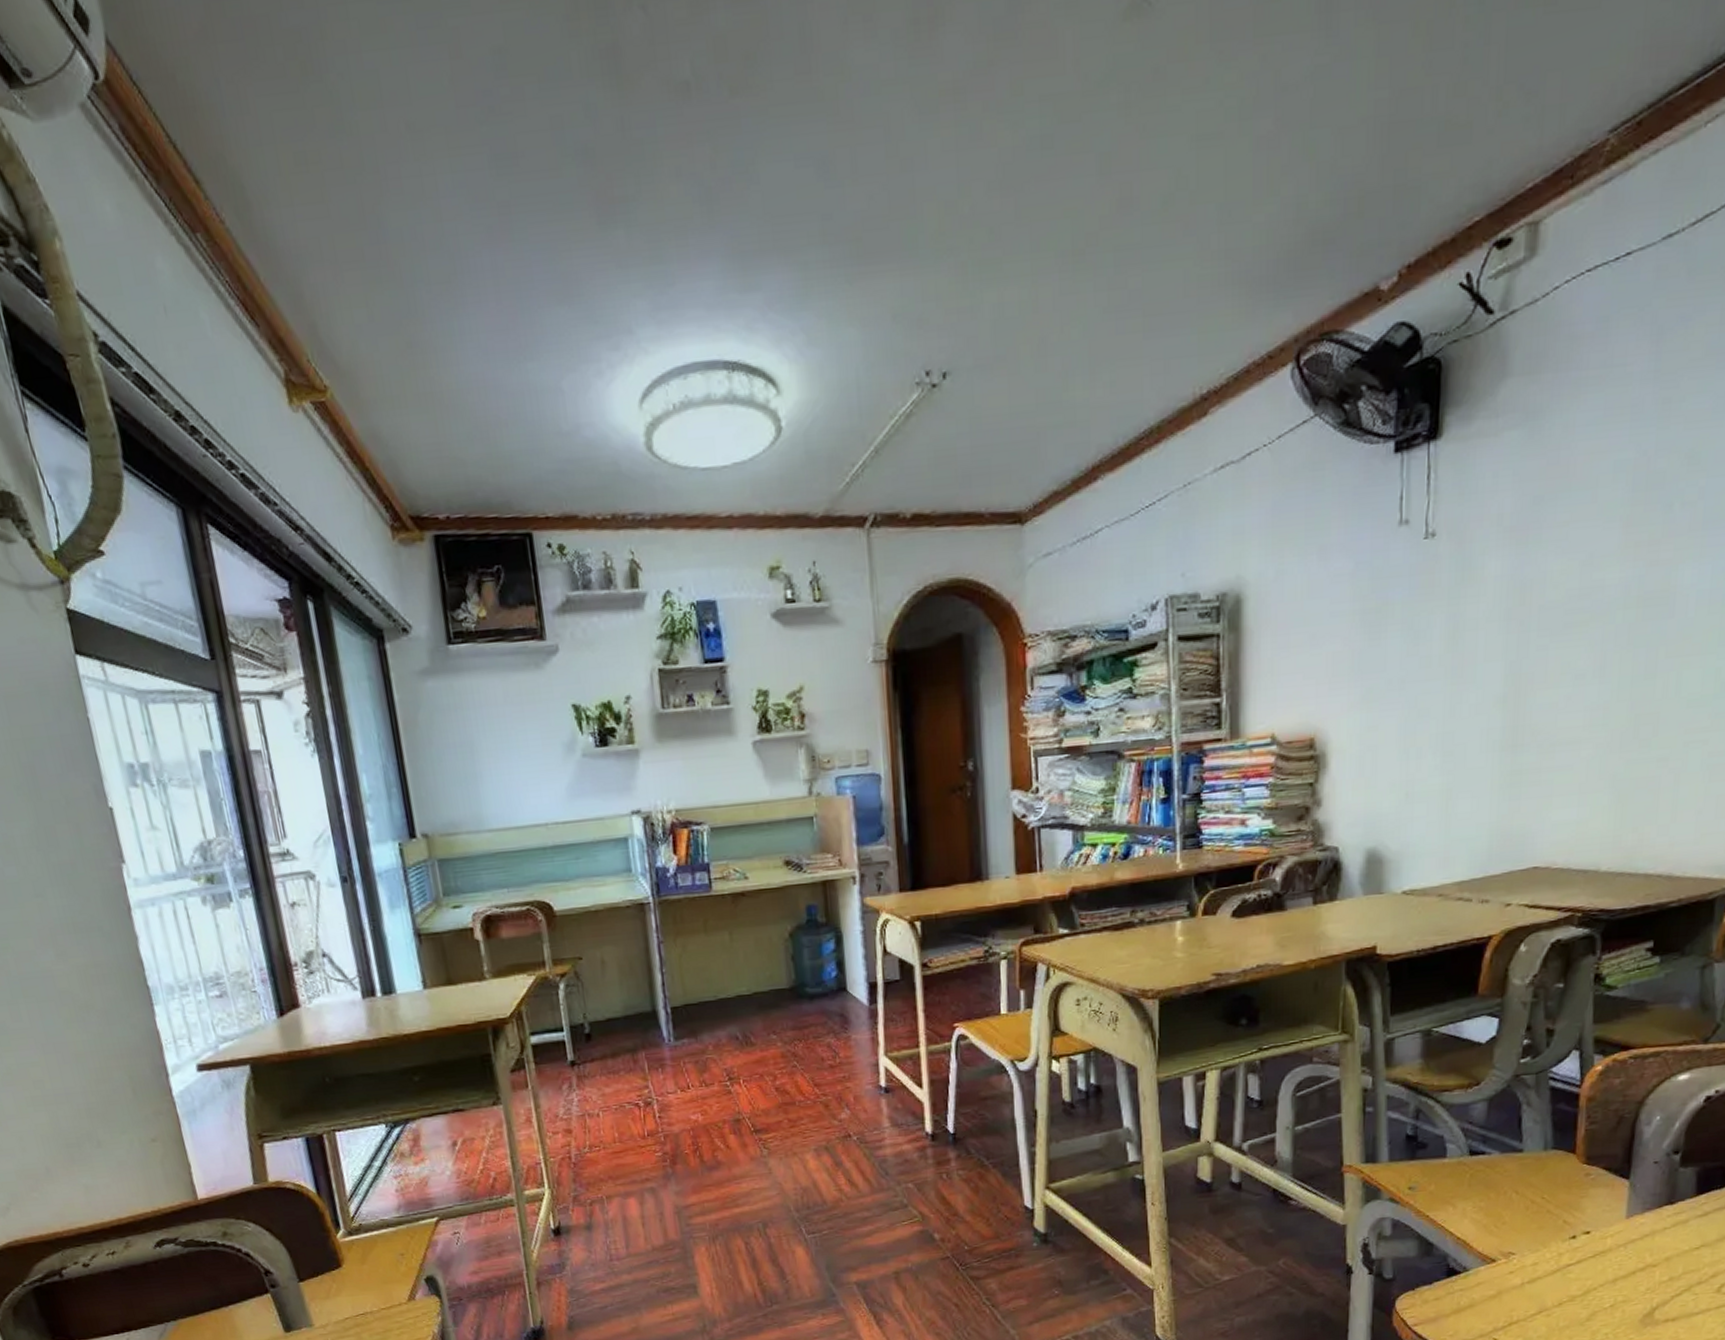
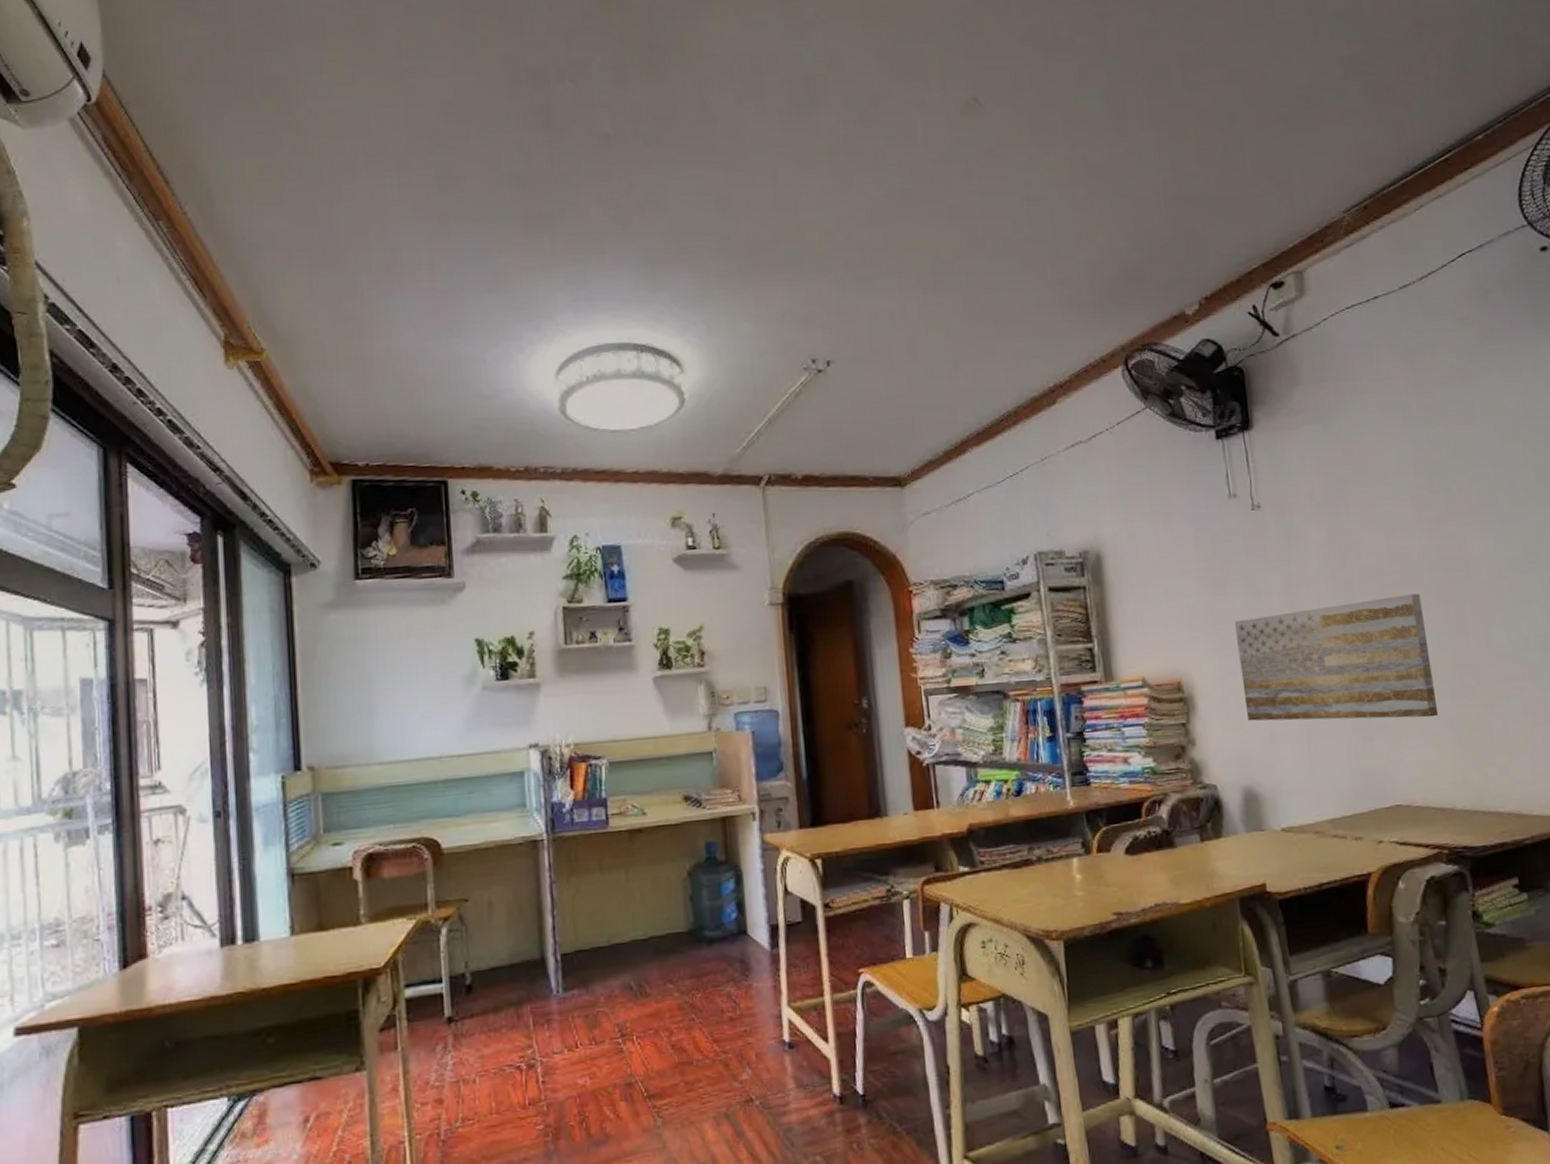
wall art: none [1382,633,1608,780] -> present [1234,593,1439,722]

